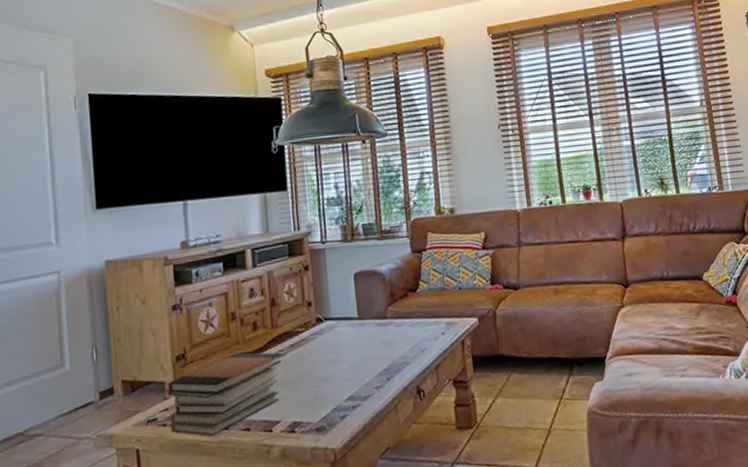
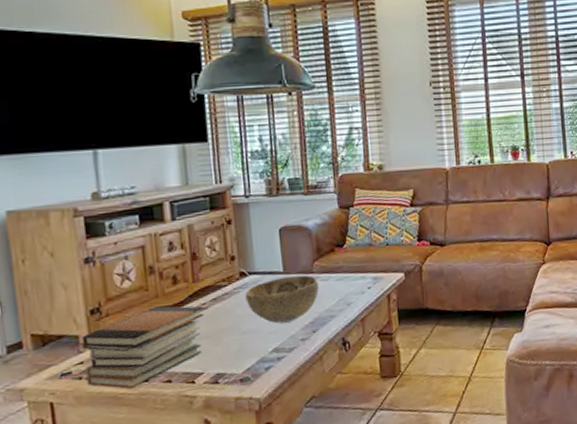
decorative bowl: none [321,320,393,371] -> present [245,275,319,324]

